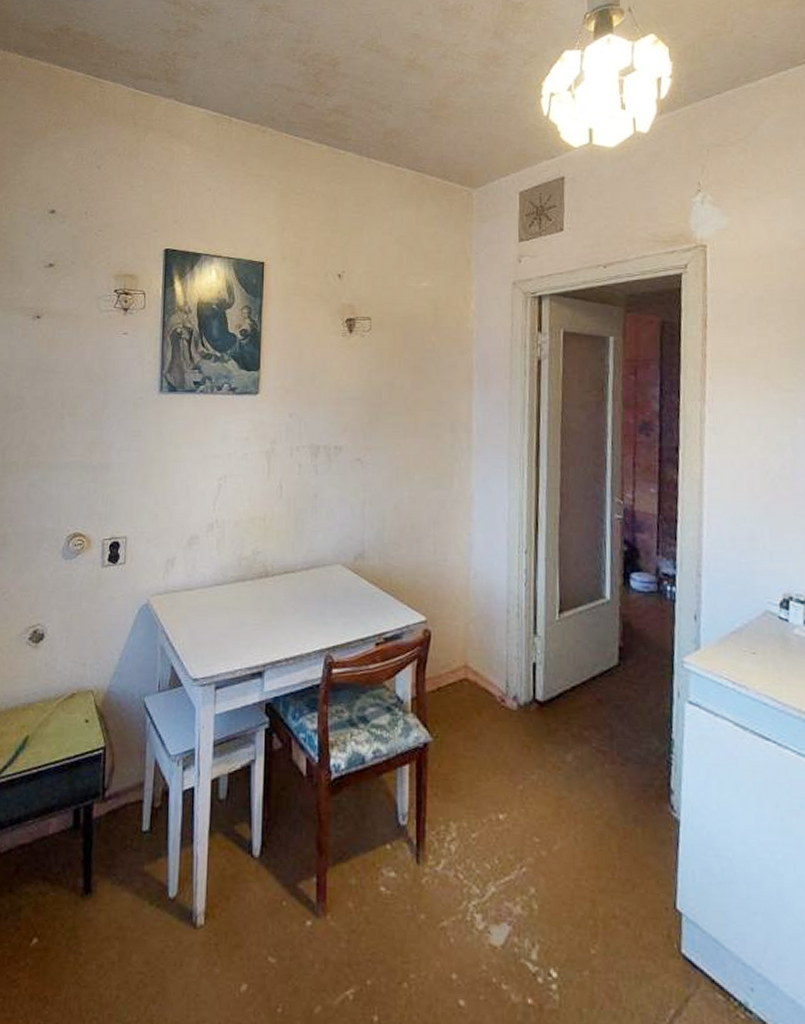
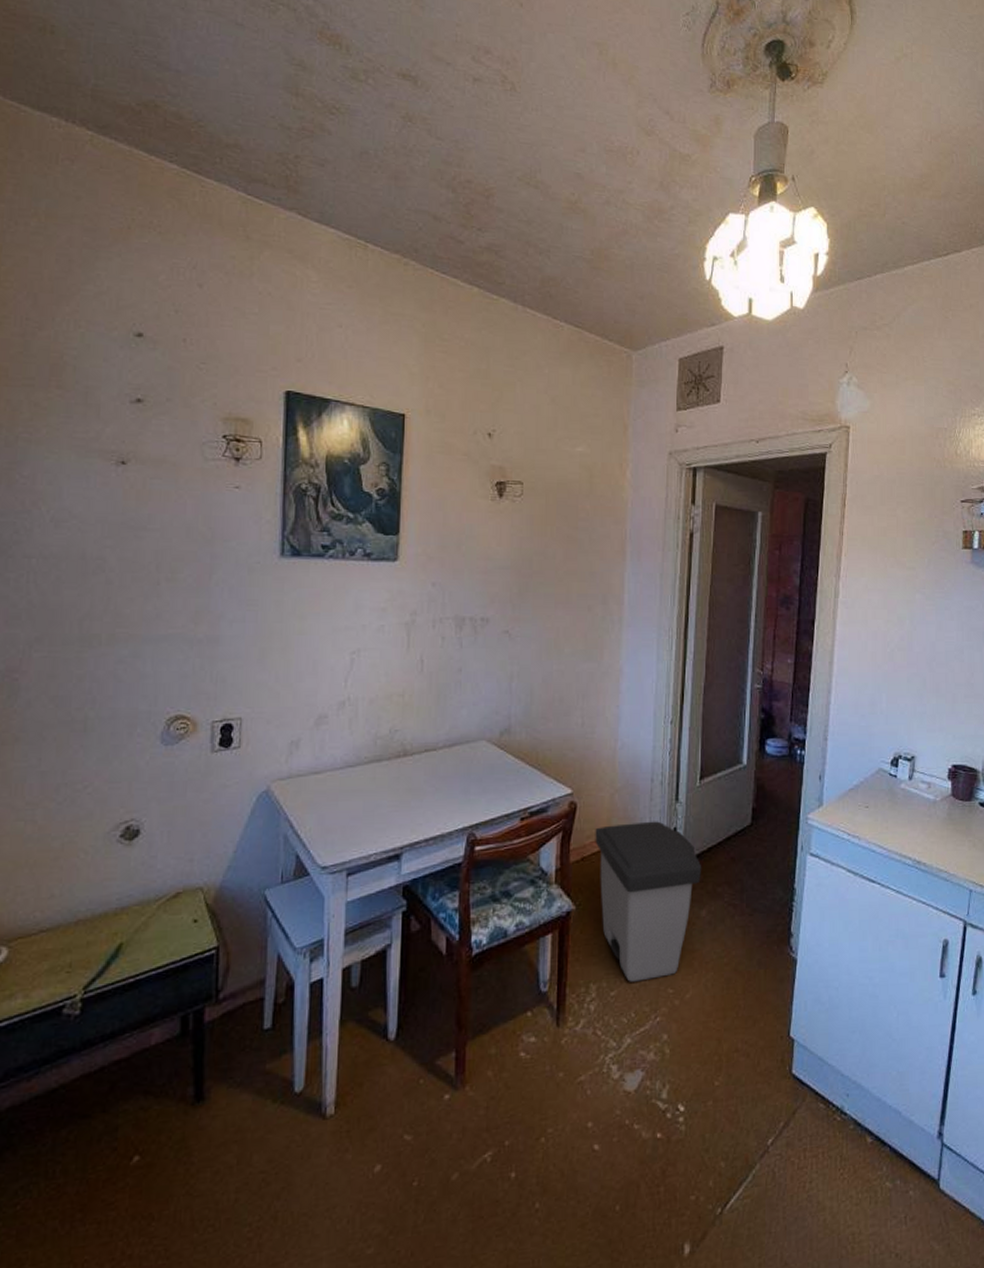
trash can: none [450,654,566,826] -> present [595,821,702,982]

